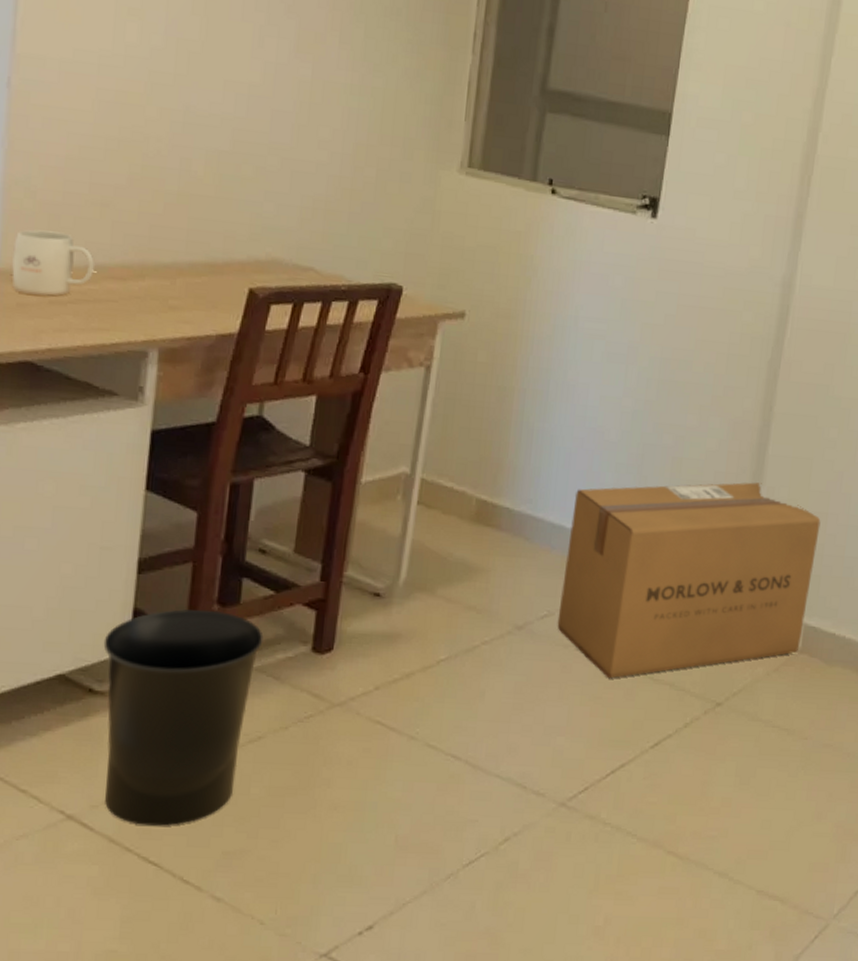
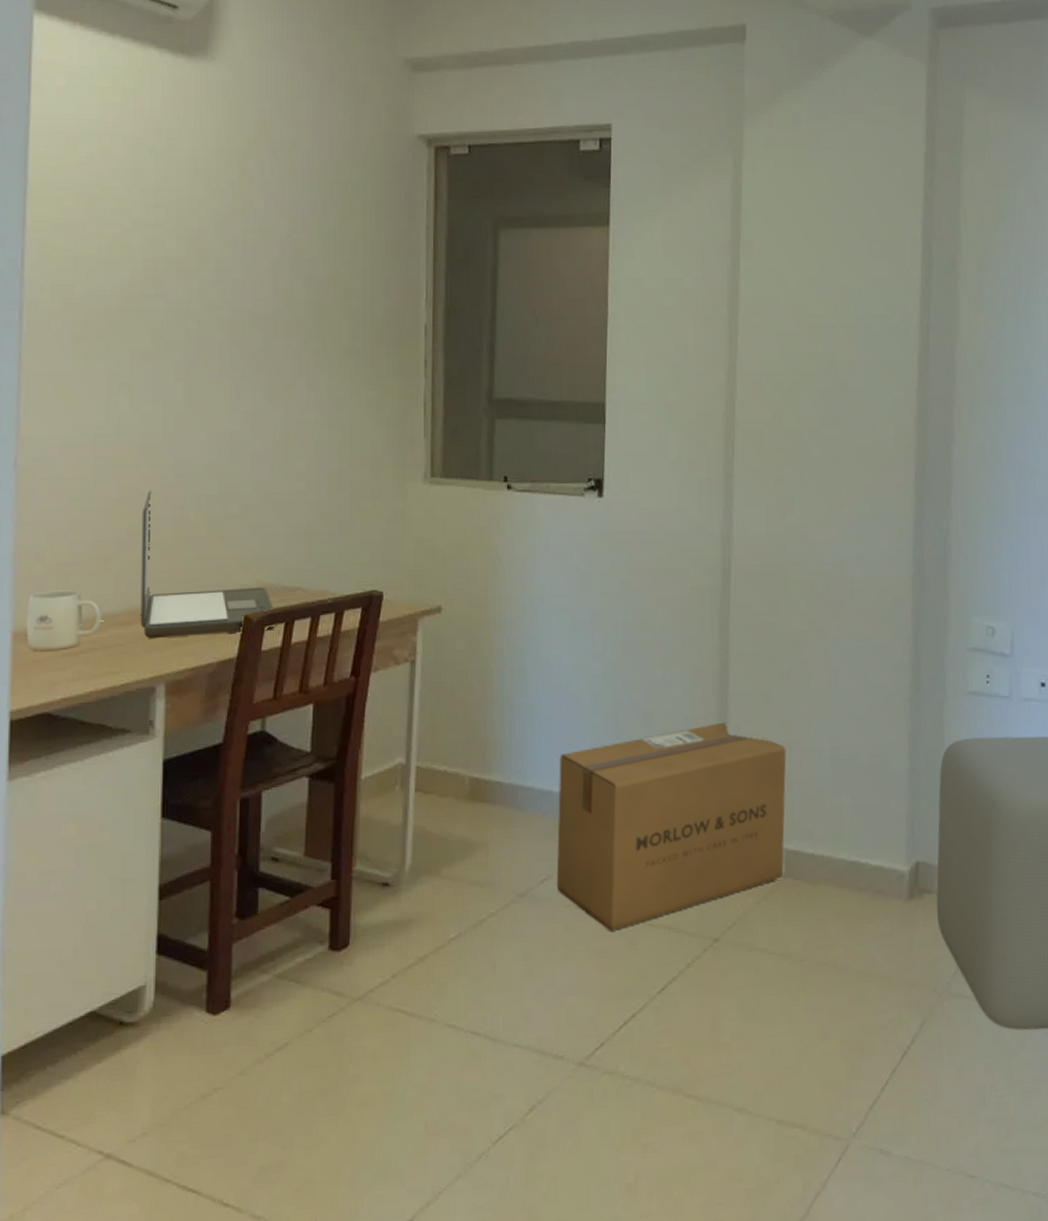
waste bin: present [103,609,264,826] -> none [131,924,282,1153]
laptop: none [136,135,284,309] -> present [140,490,277,640]

